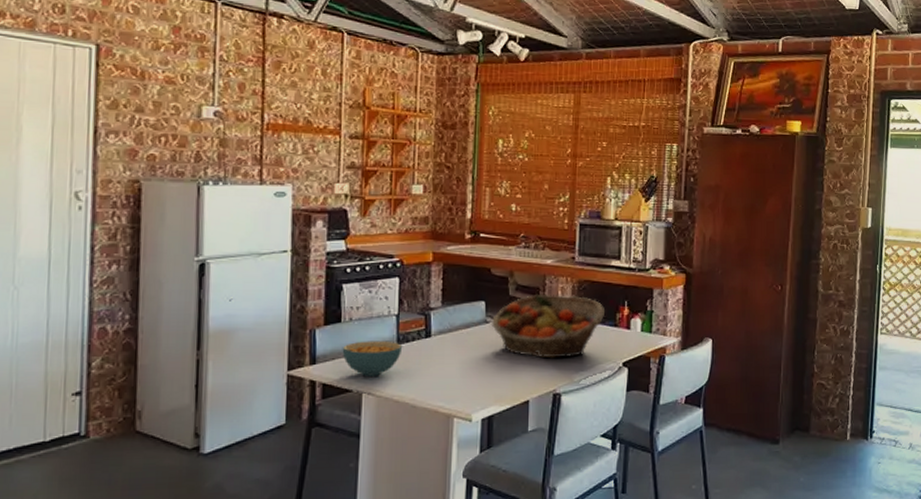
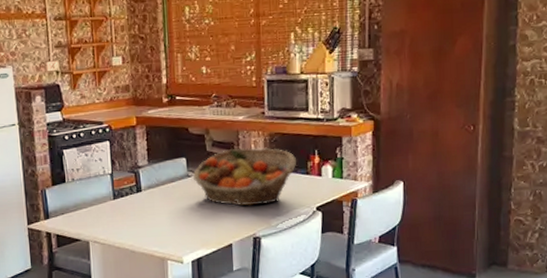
cereal bowl: present [342,340,403,376] -> none [69,196,119,228]

